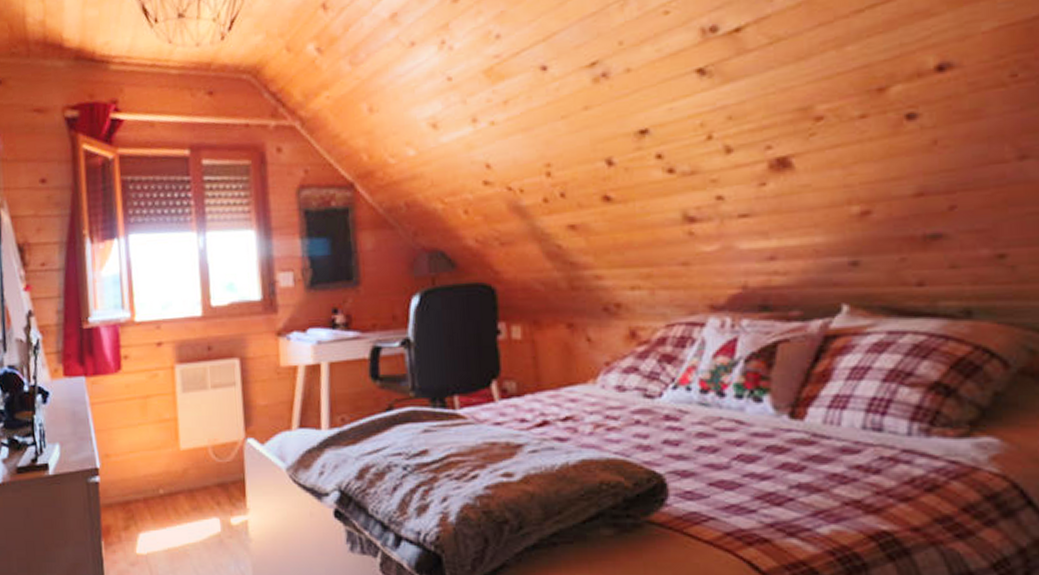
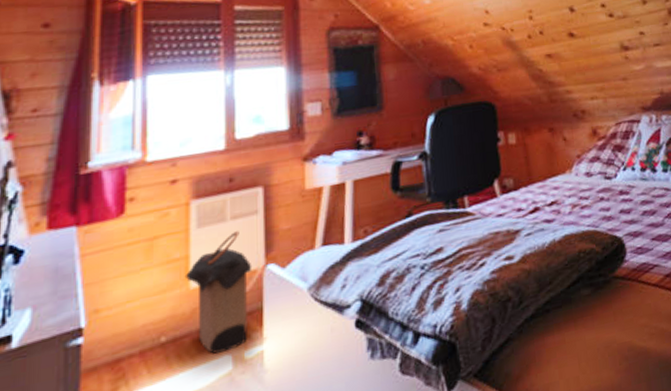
laundry hamper: none [175,401,234,514] -> present [184,231,253,354]

